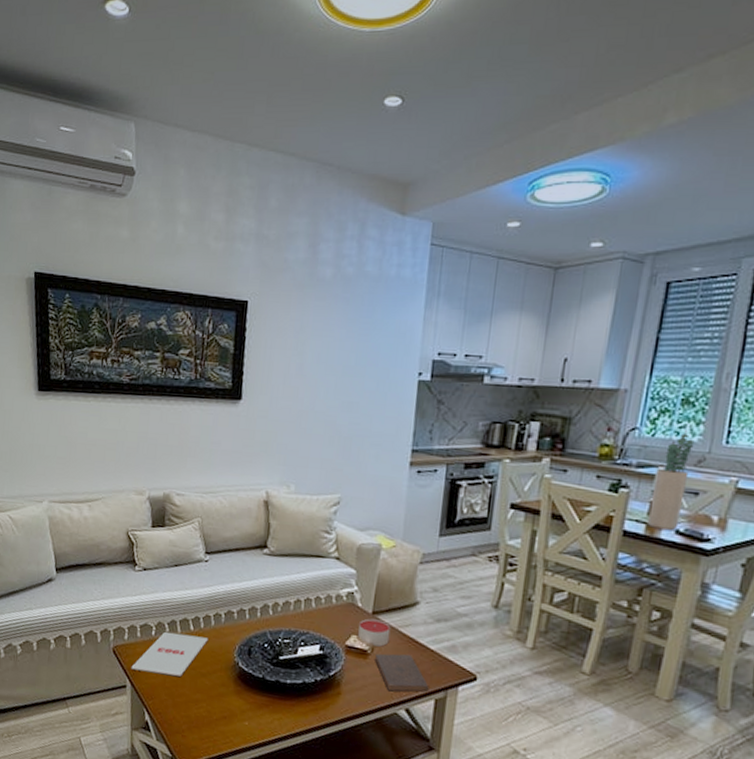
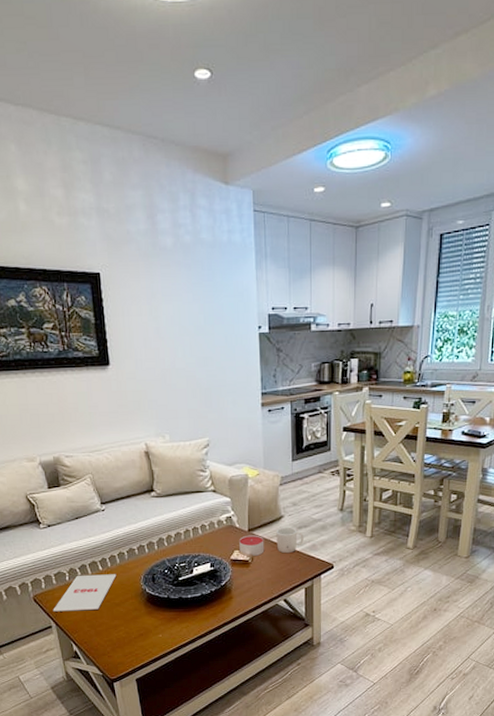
book: present [375,653,429,693] -> none [255,557,299,589]
mug: none [405,616,442,651] -> present [276,527,304,554]
vase: present [648,429,695,531] -> none [443,353,470,433]

